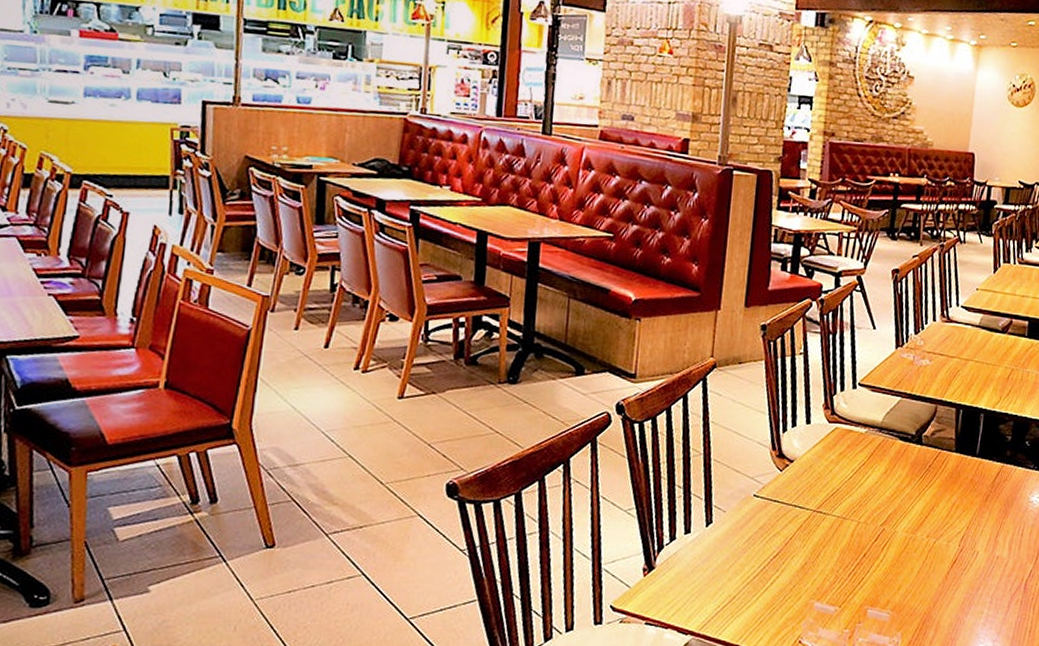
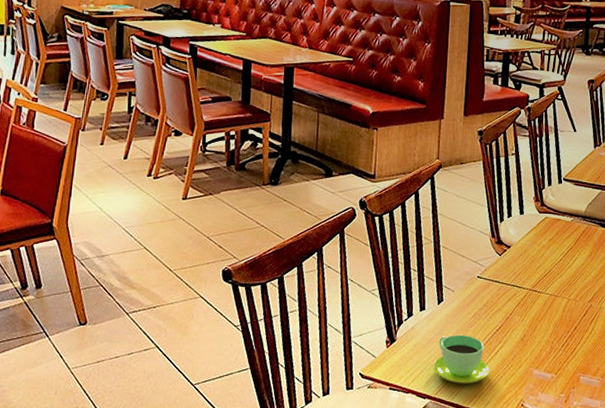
cup: none [697,561,764,618] -> present [432,334,490,384]

